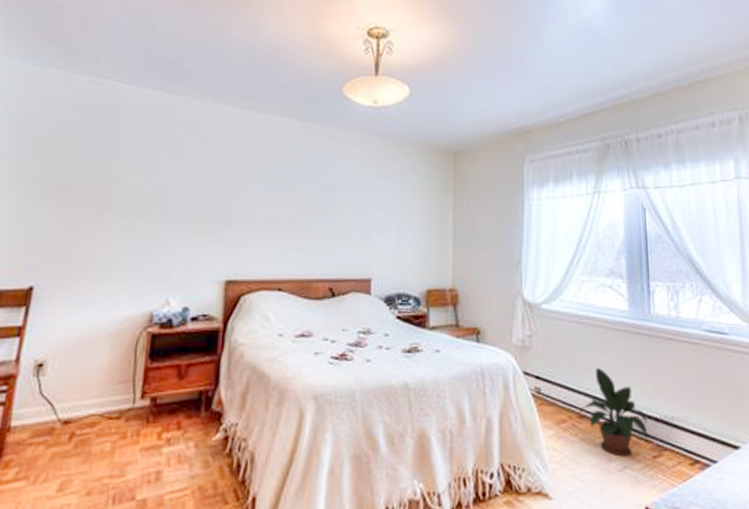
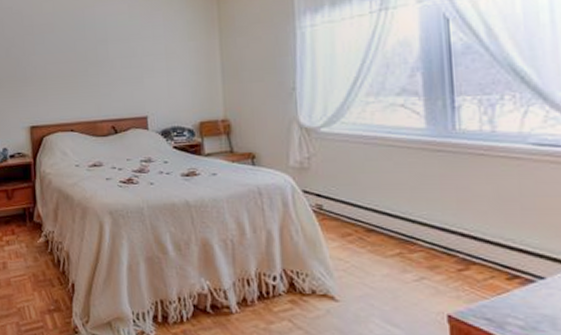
potted plant: present [578,368,648,457] -> none [365,186,452,269]

